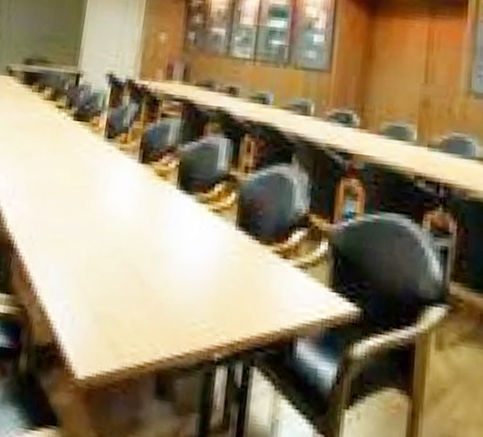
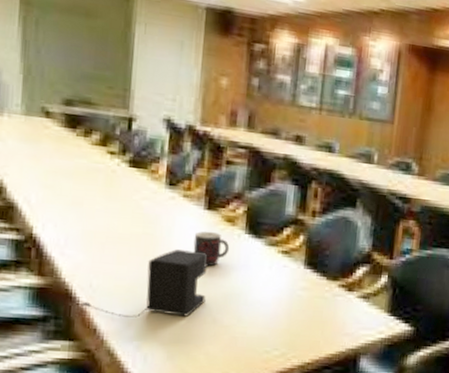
coffee maker: none [21,203,140,276] -> present [82,249,208,318]
mug: none [125,185,161,224] -> present [193,231,230,267]

